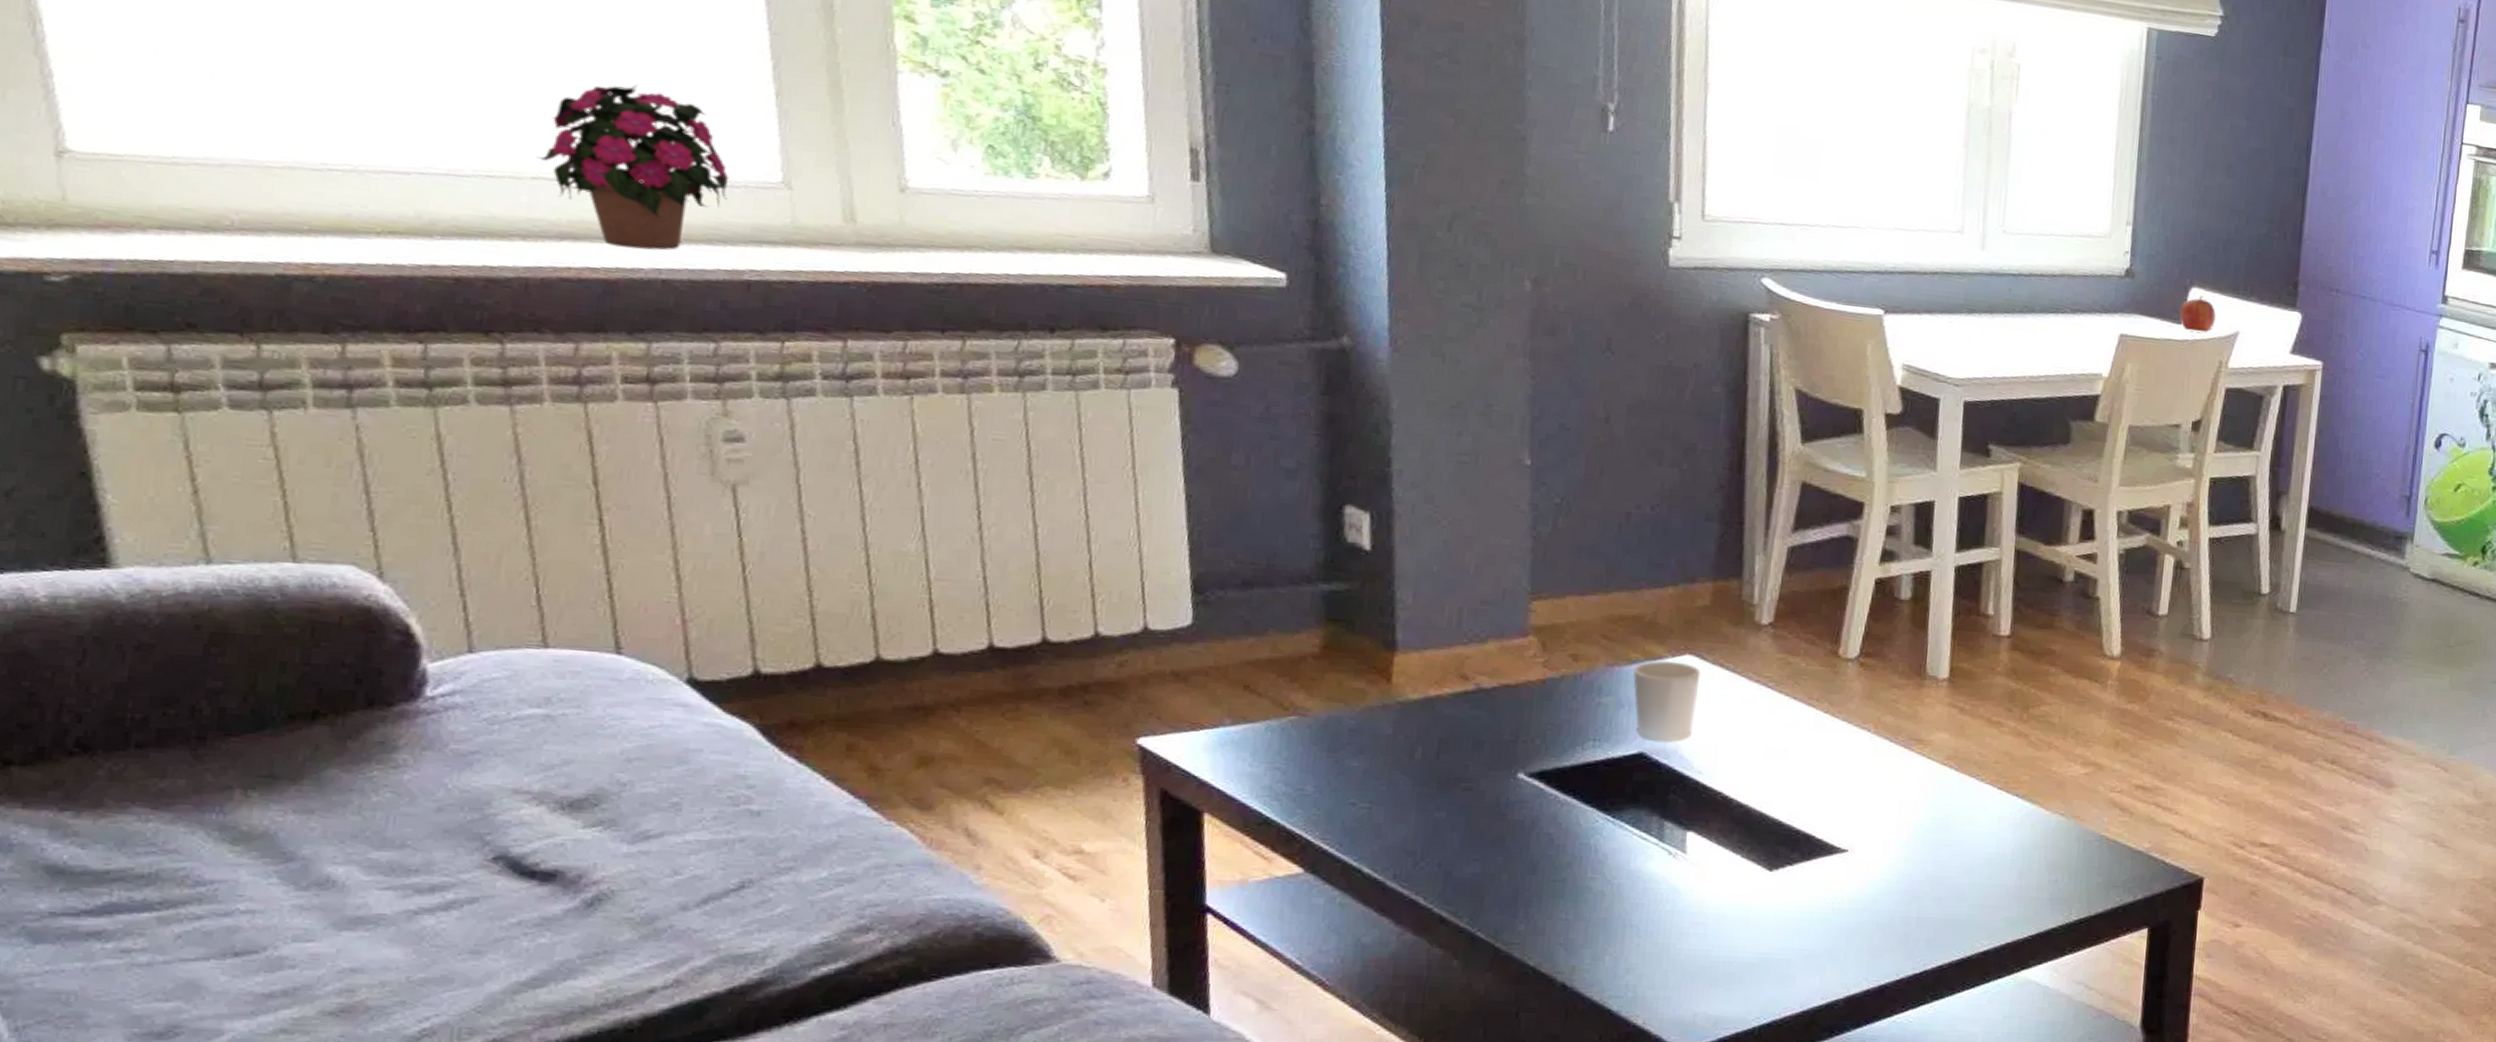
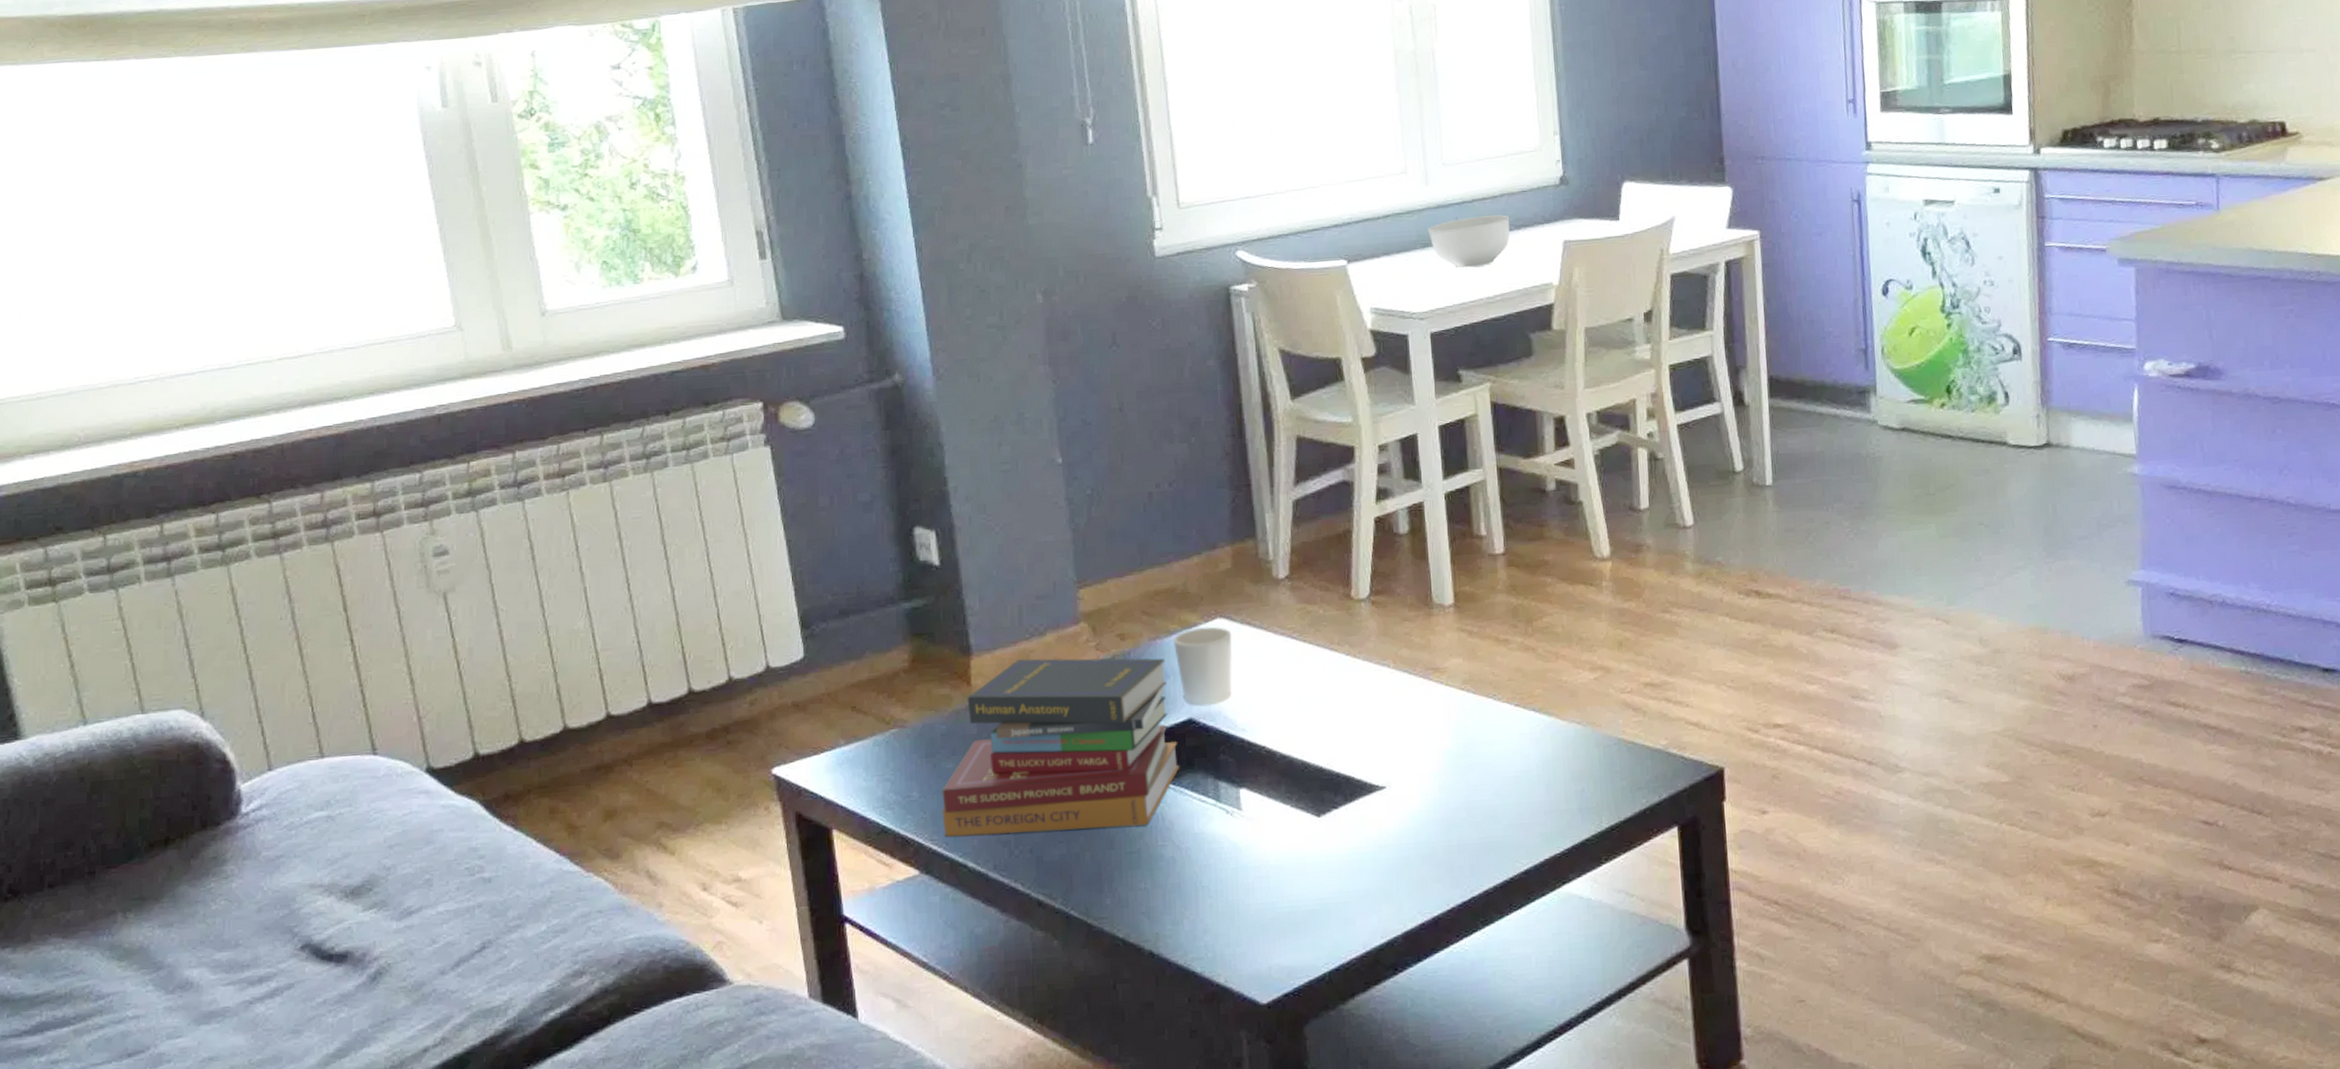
potted flower: present [537,84,730,251] -> none [280,265,417,405]
books: none [1338,664,1624,855] -> present [942,658,1180,838]
bowl: none [1976,290,2067,344] -> present [1427,214,1510,269]
fruit: present [2179,296,2216,334] -> none [1616,189,1651,226]

